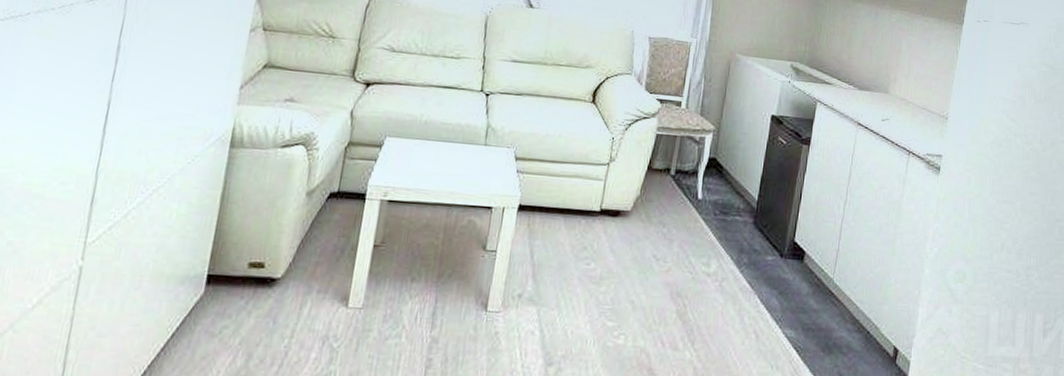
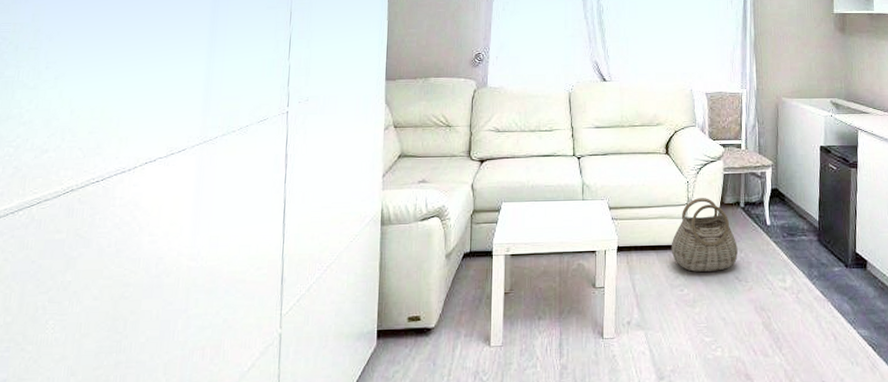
basket: none [582,158,661,246] -> present [671,198,738,272]

